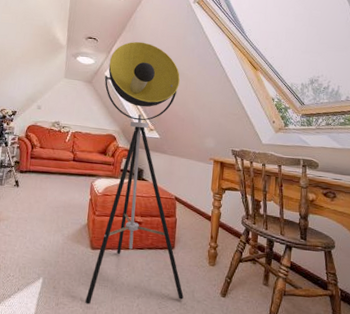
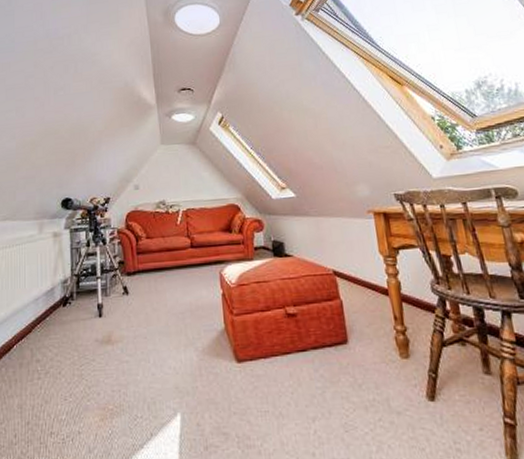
floor lamp: present [85,41,184,304] -> none [210,80,376,442]

